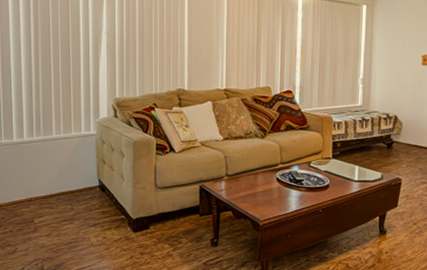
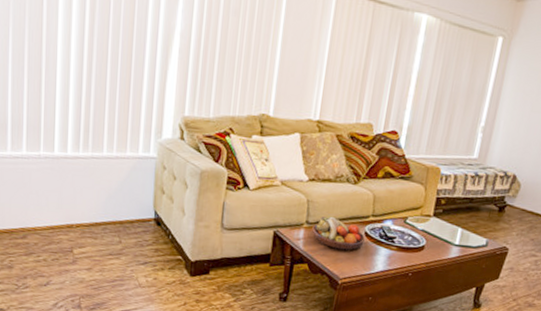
fruit bowl: none [232,167,277,196] -> present [312,216,365,250]

